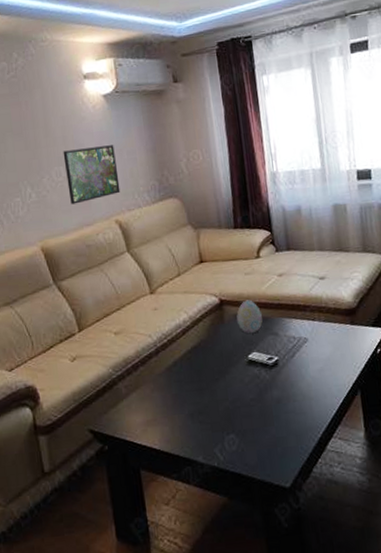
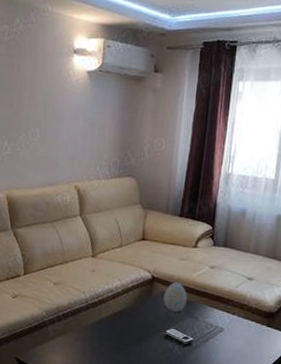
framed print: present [63,145,121,205] -> none [39,115,88,165]

